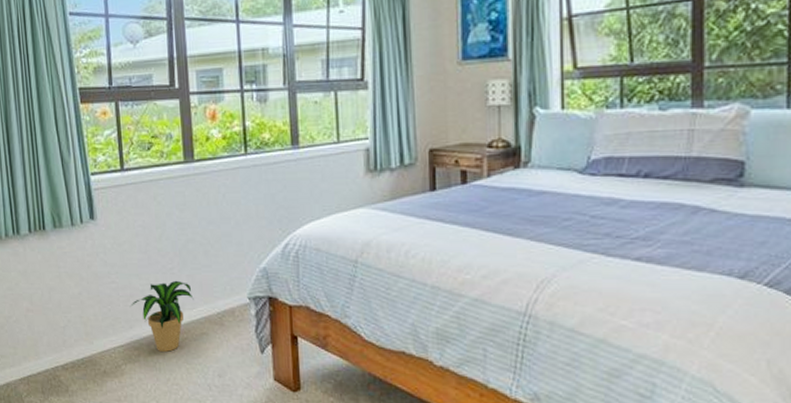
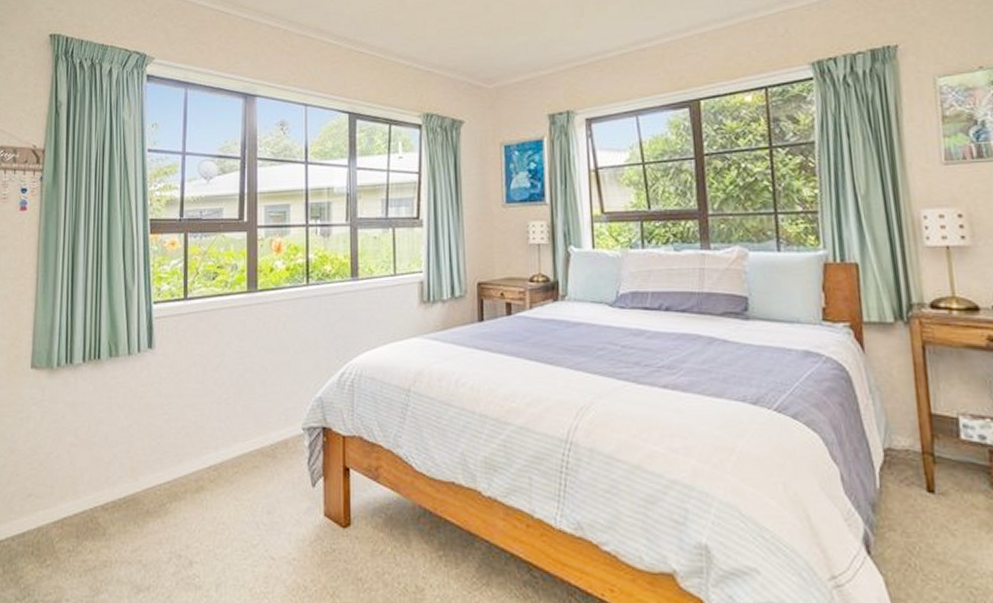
potted plant: present [130,280,194,352] -> none [181,411,248,488]

